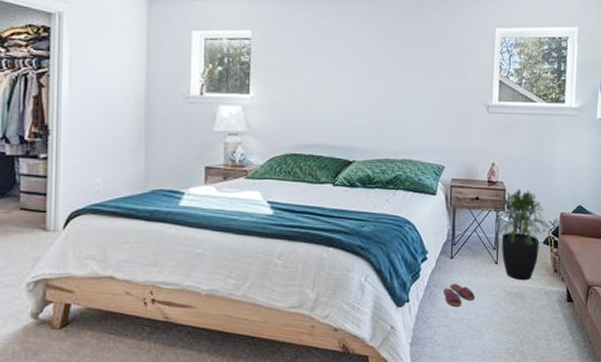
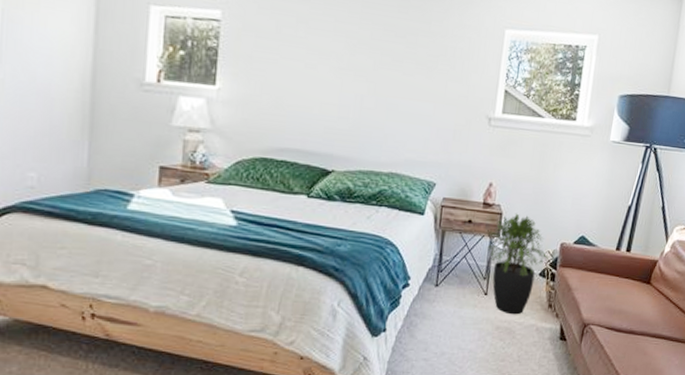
slippers: present [443,283,475,306] -> none [425,313,459,339]

